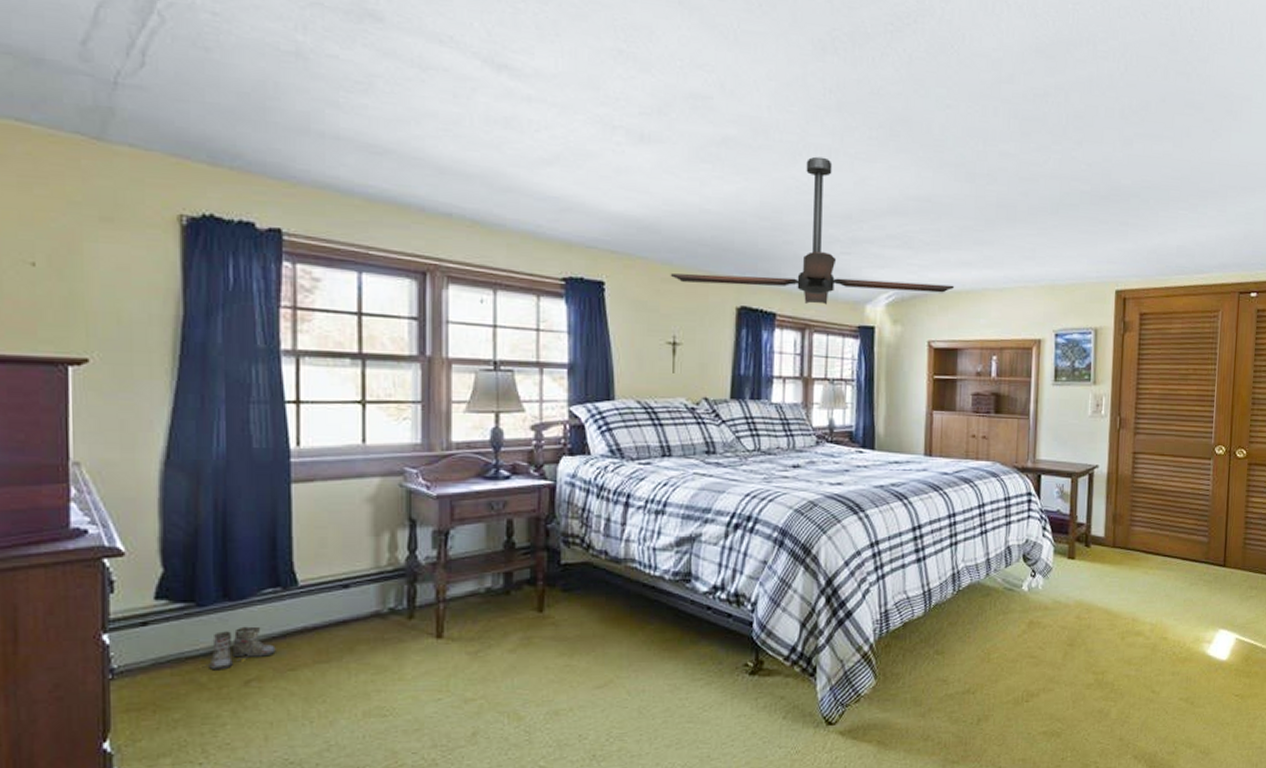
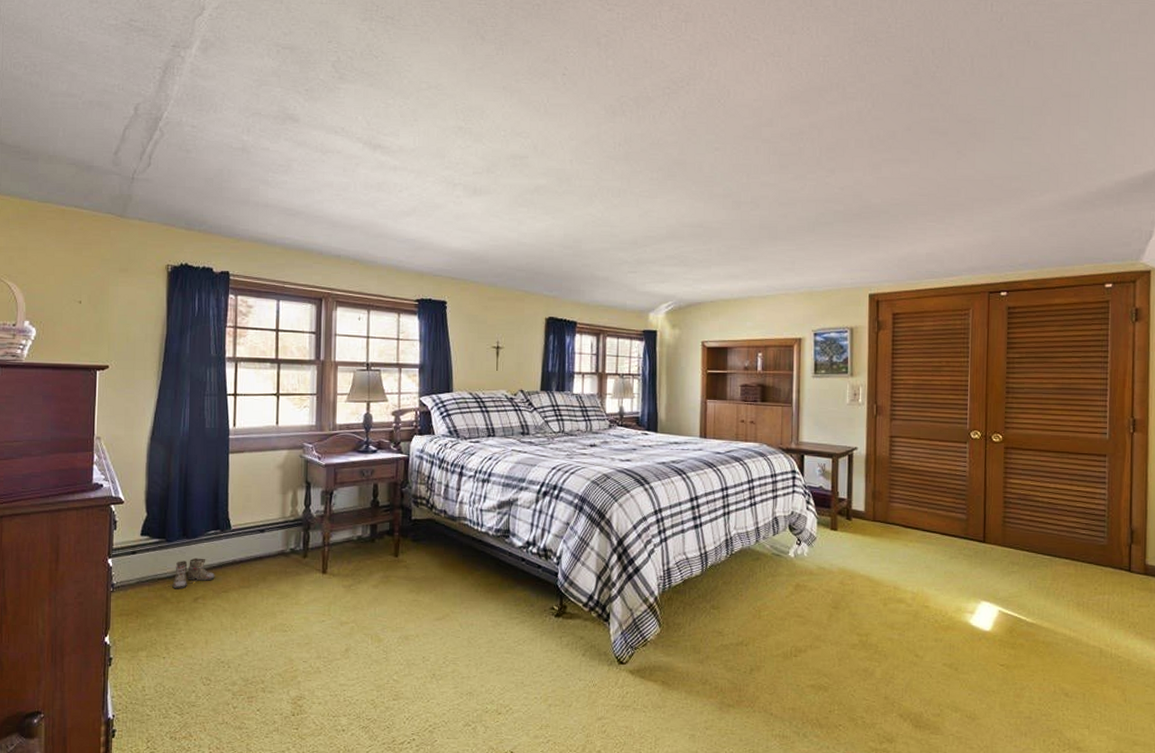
ceiling fan: present [670,156,955,305] -> none [495,196,724,314]

